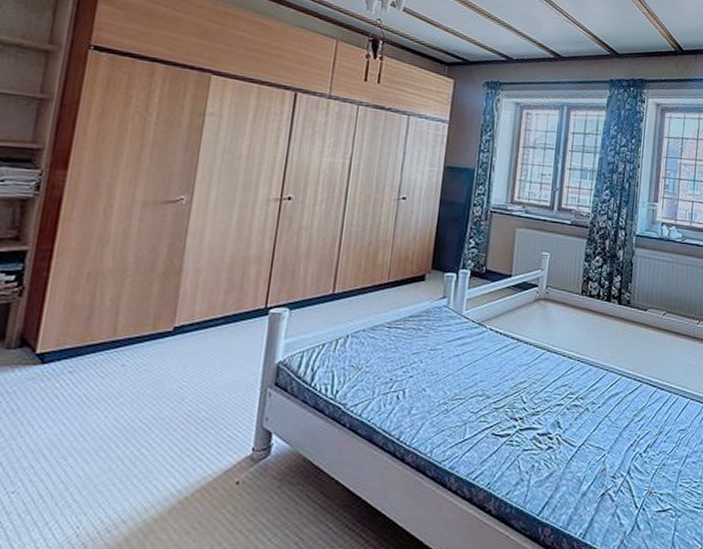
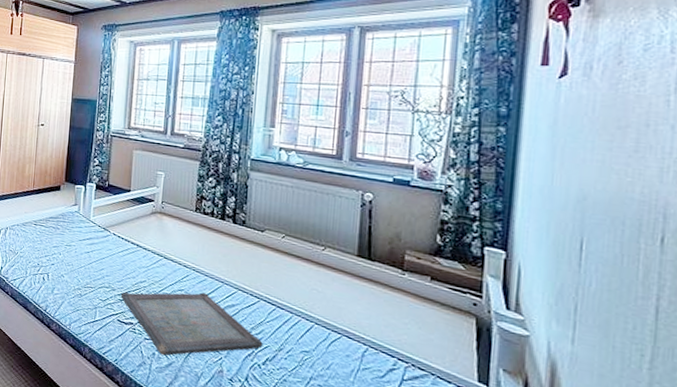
serving tray: none [496,384,645,466] -> present [120,291,263,356]

